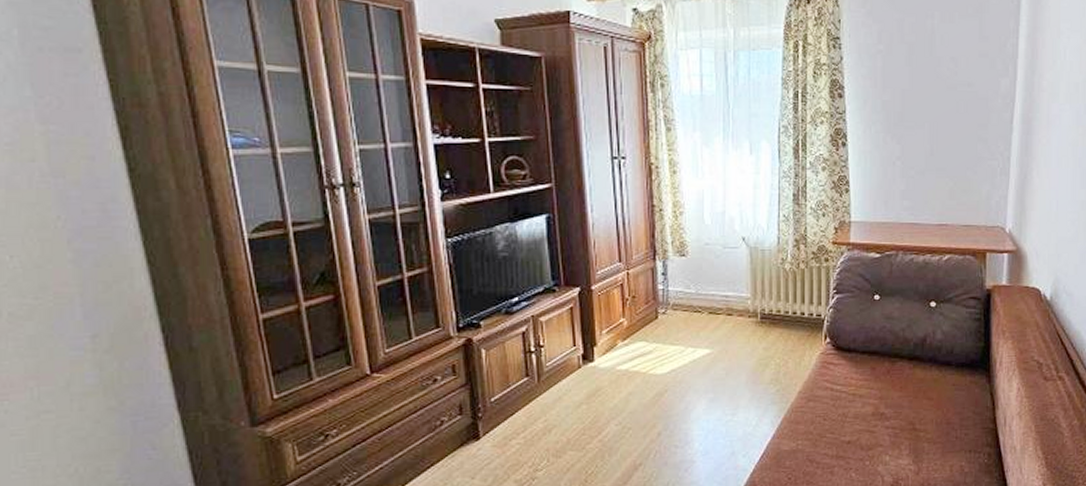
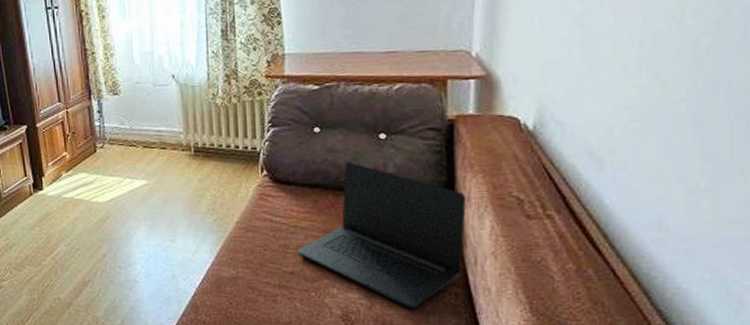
laptop: none [855,329,999,471] -> present [297,162,466,309]

